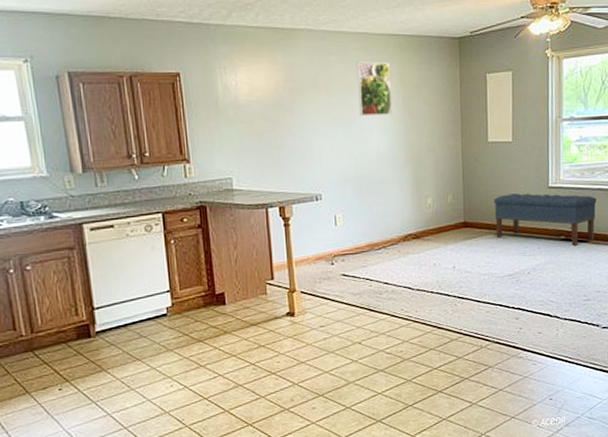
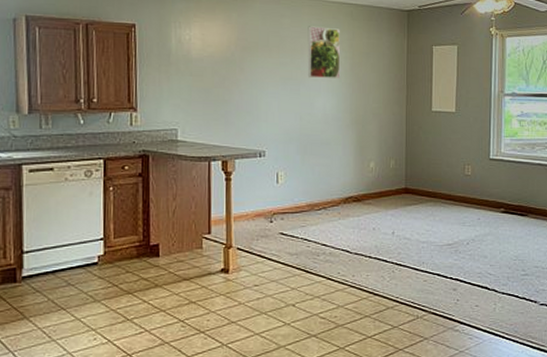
bench: present [494,193,597,246] -> none [435,163,536,219]

